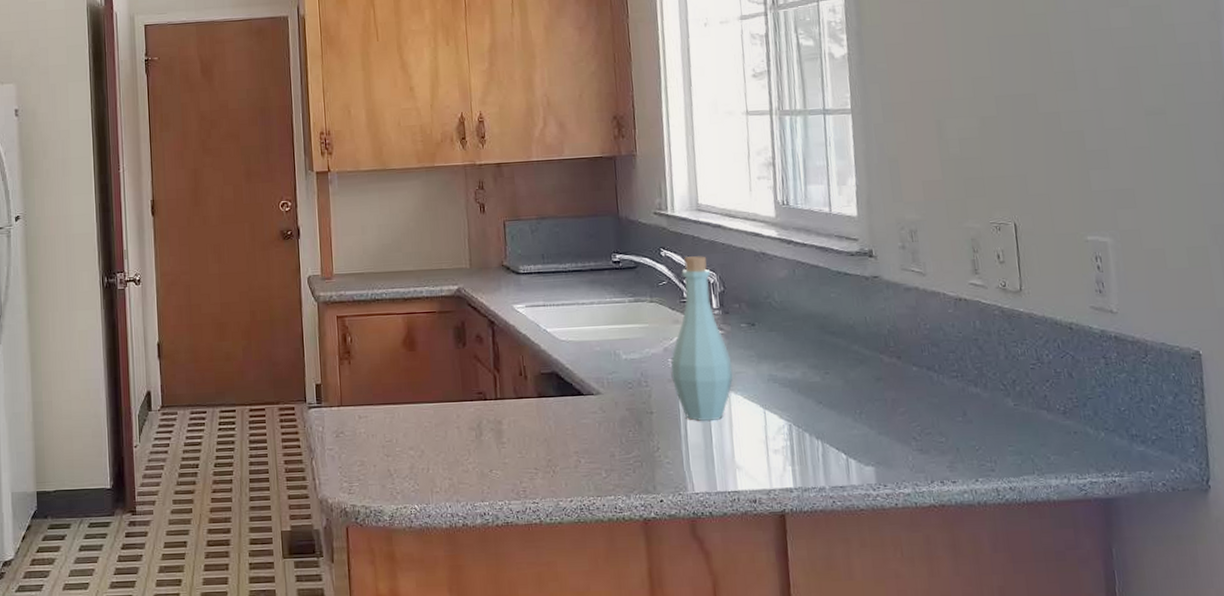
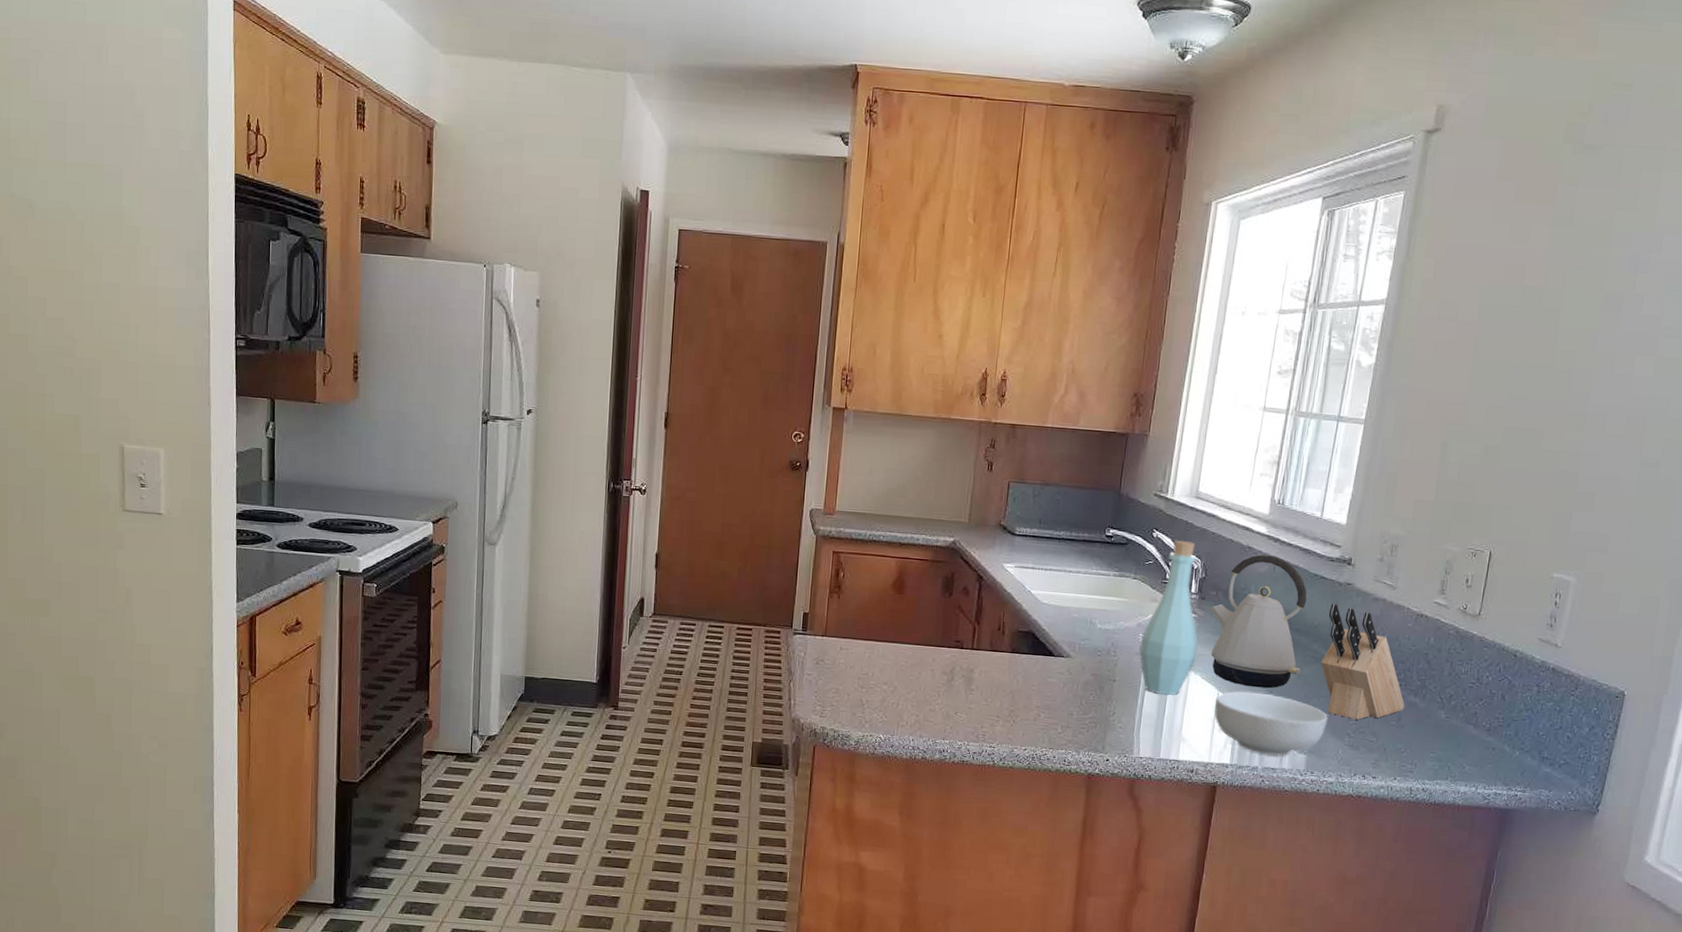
kettle: none [735,258,847,401] -> present [1209,554,1307,689]
cereal bowl: none [763,406,889,472] -> present [1214,692,1328,756]
knife block: none [861,299,968,421] -> present [1321,603,1405,720]

